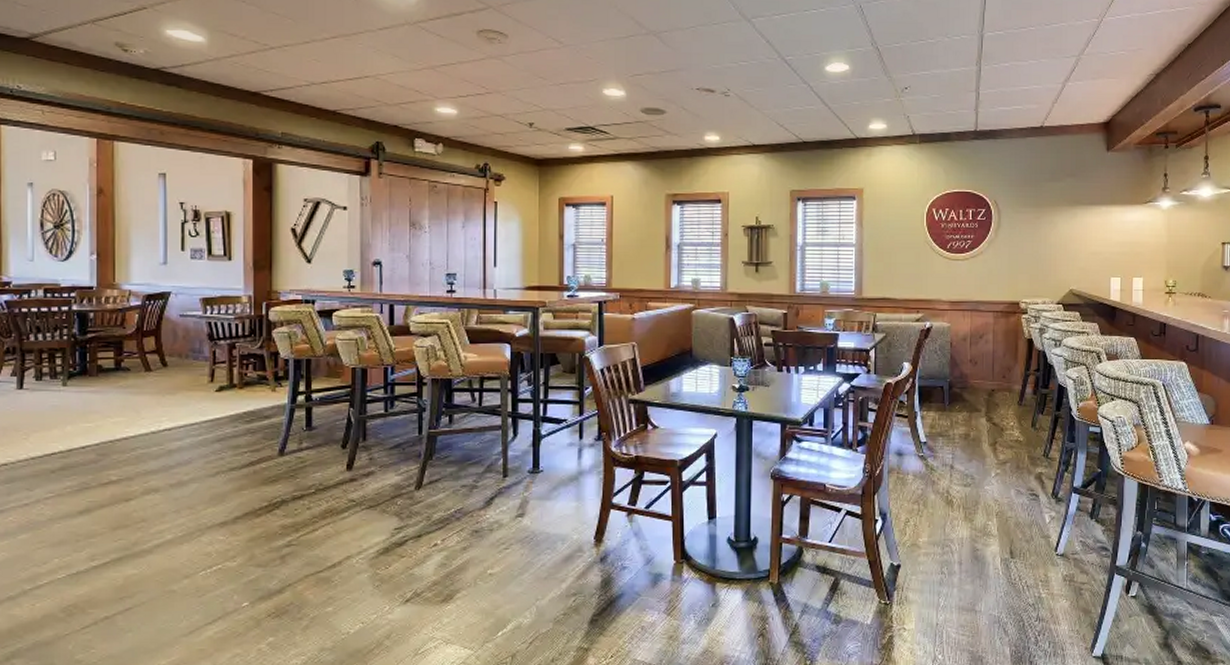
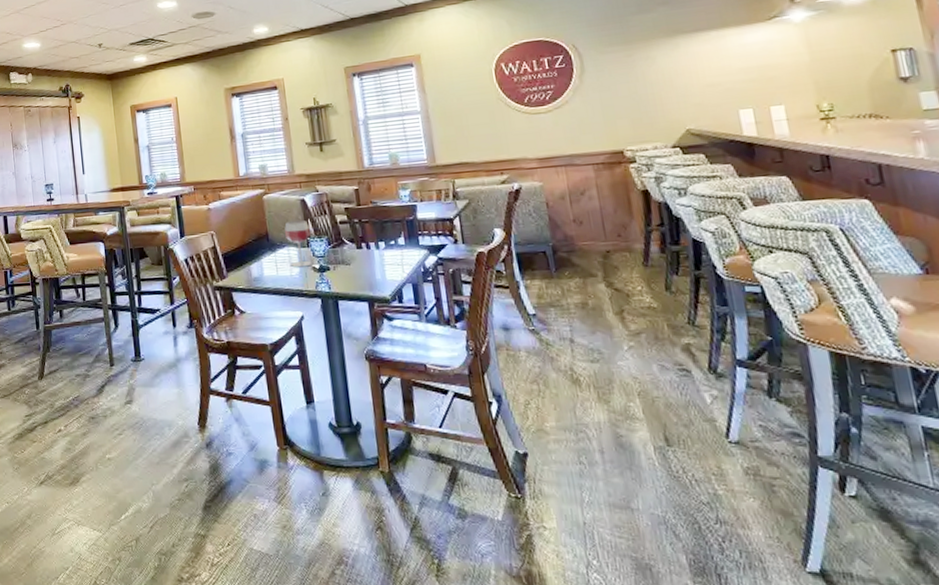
wineglass: none [708,338,736,386] -> present [284,220,314,268]

